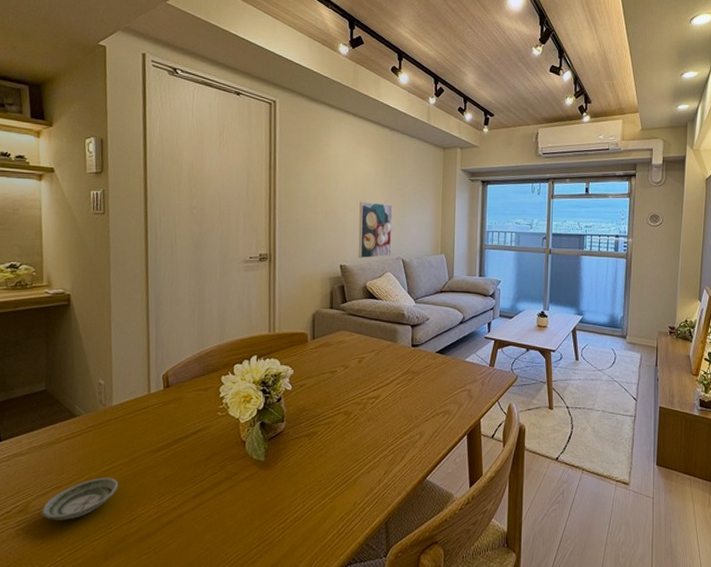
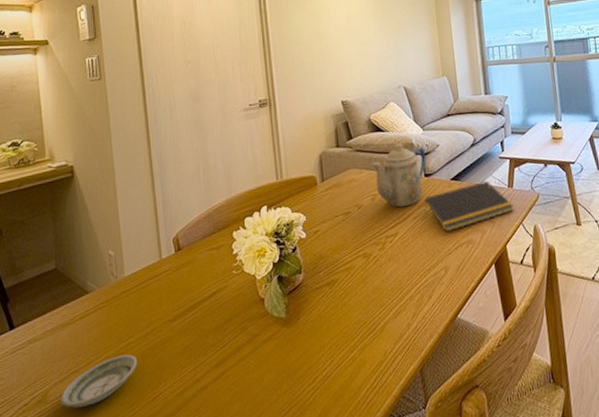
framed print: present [358,201,393,259] -> none [354,32,392,92]
teapot: none [362,312,415,373] -> present [372,143,427,208]
notepad: none [408,358,492,401] -> present [424,181,514,233]

